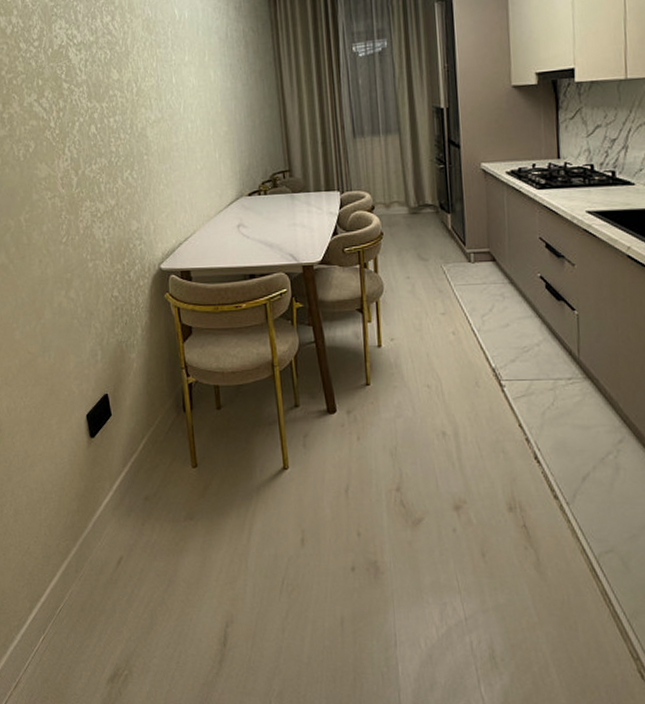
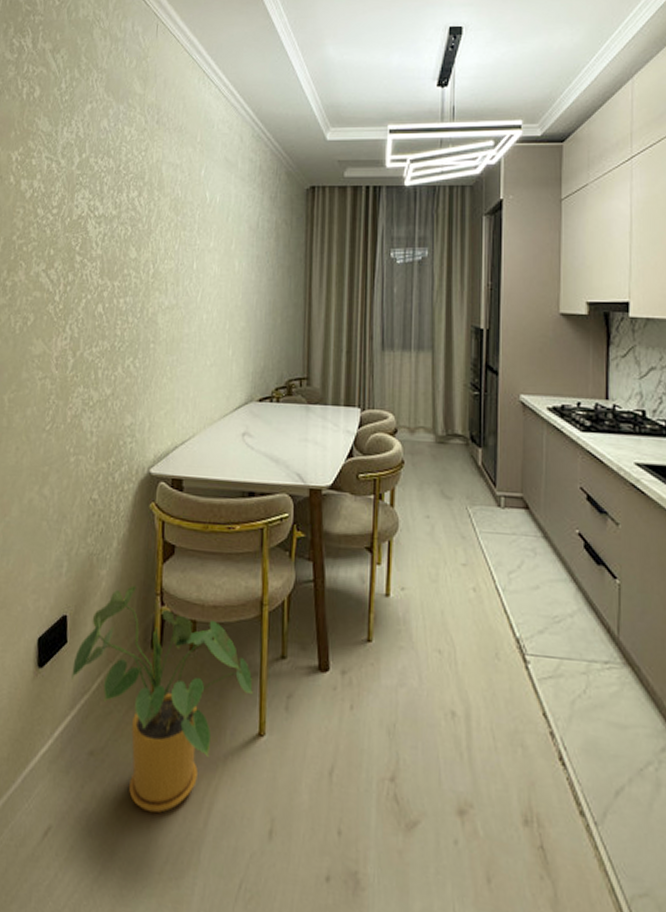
house plant: none [119,363,274,537] -> present [71,585,253,813]

